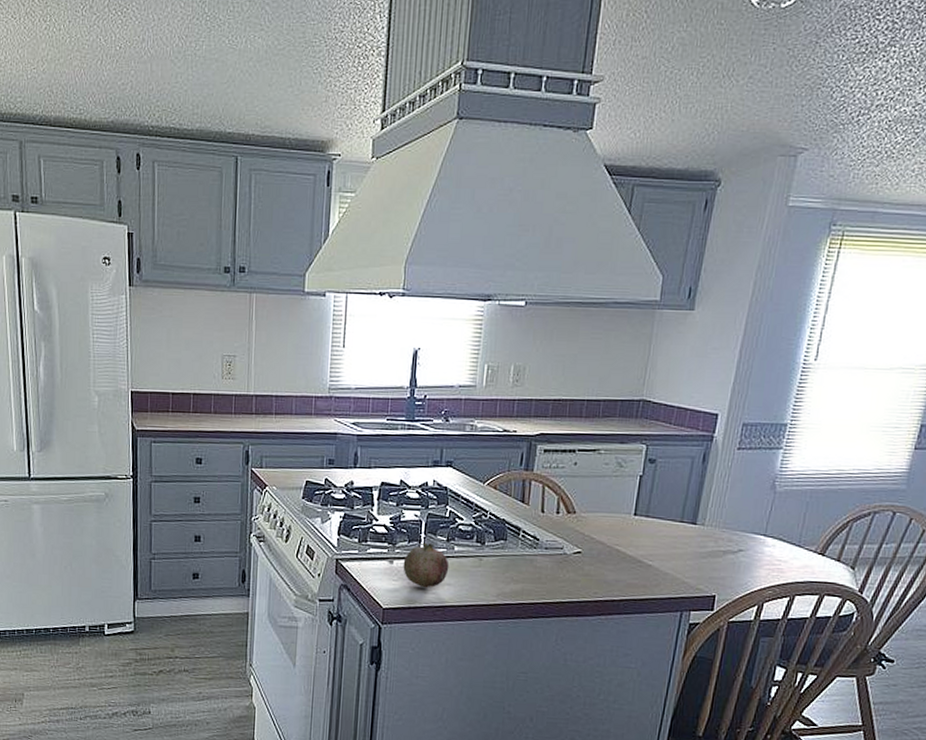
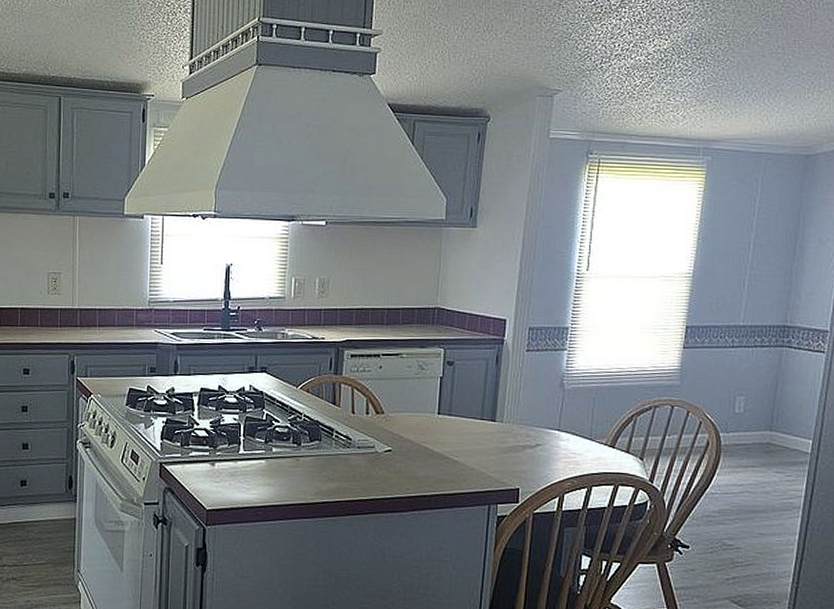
fruit: present [403,542,449,588] -> none [224,445,268,489]

